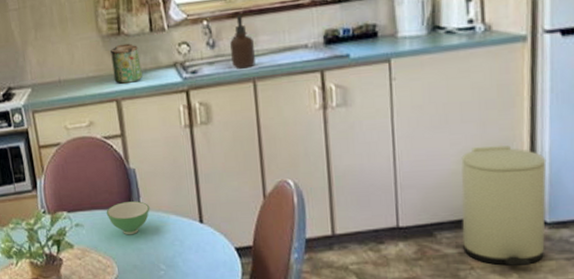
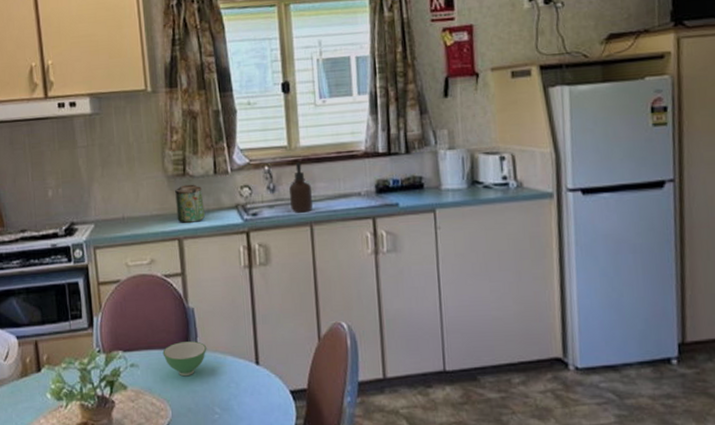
pedal bin: present [461,145,547,266] -> none [500,293,578,410]

